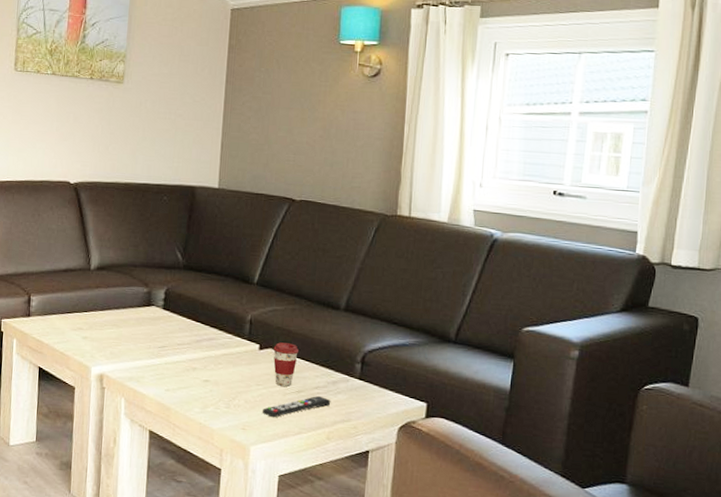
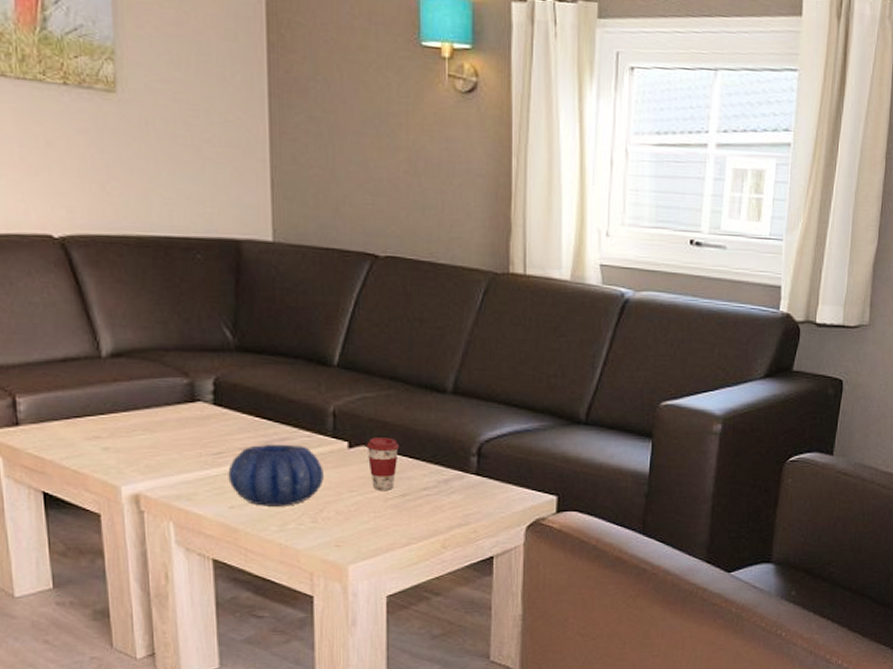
decorative bowl: none [167,342,239,393] -> present [228,444,324,506]
remote control: present [261,395,331,418] -> none [358,498,444,529]

